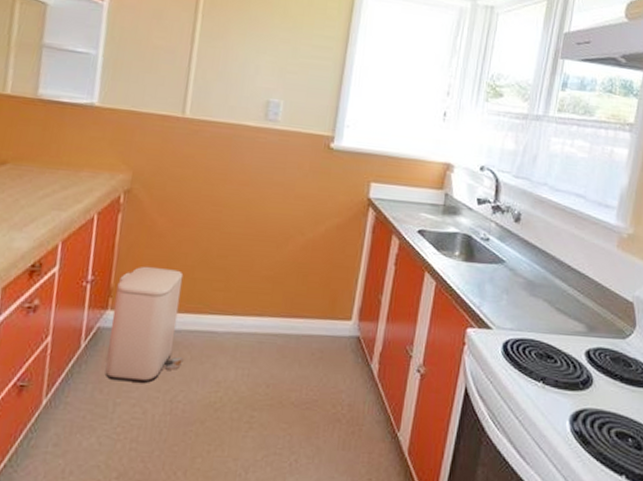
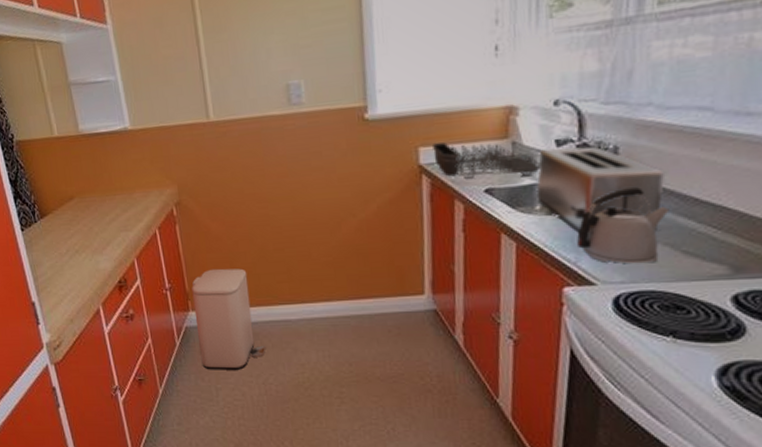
dish rack: none [382,182,463,225] -> present [433,142,540,180]
toaster: none [457,204,549,290] -> present [536,146,664,233]
kettle: none [482,247,551,315] -> present [577,186,670,264]

